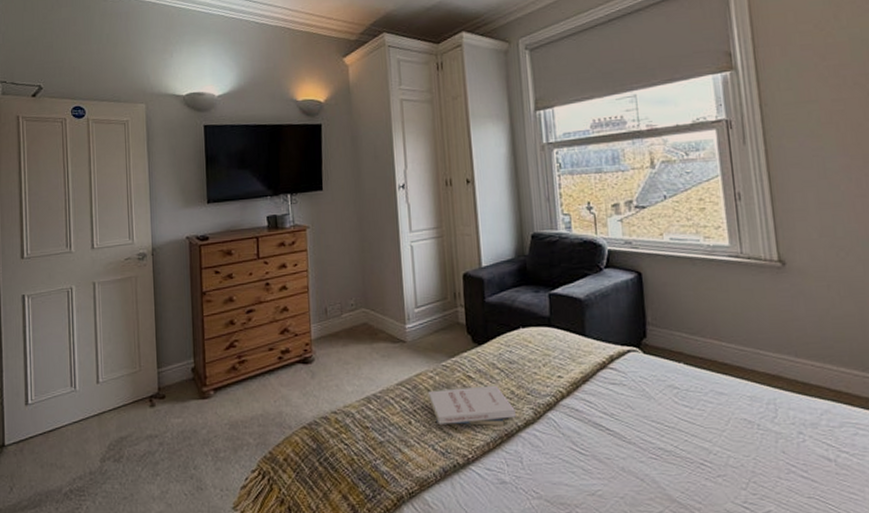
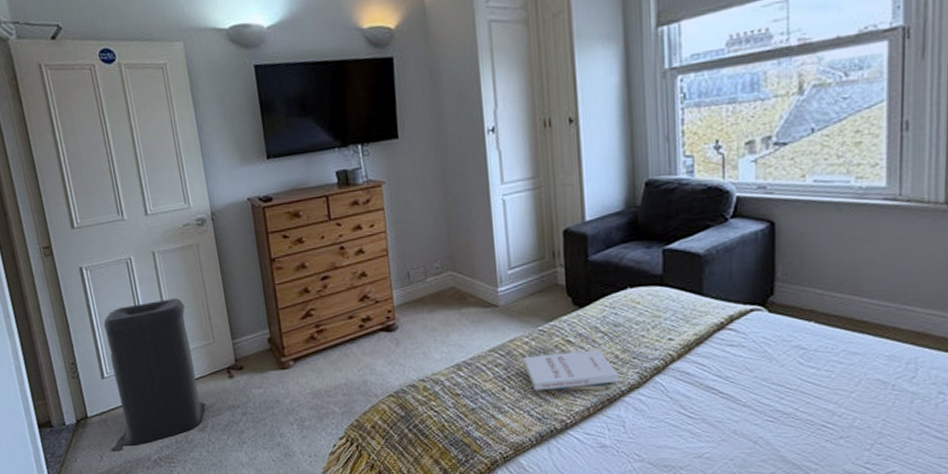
laundry basket: none [22,327,125,483] -> present [103,298,206,451]

